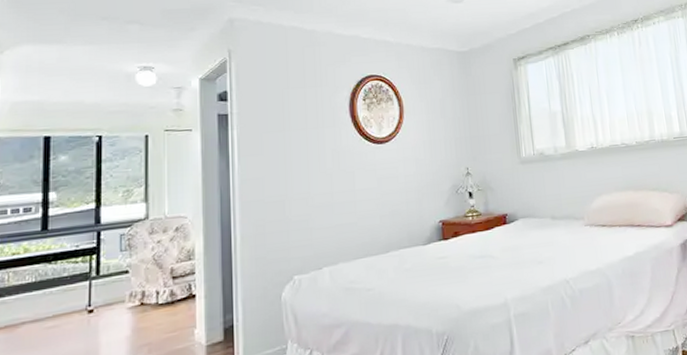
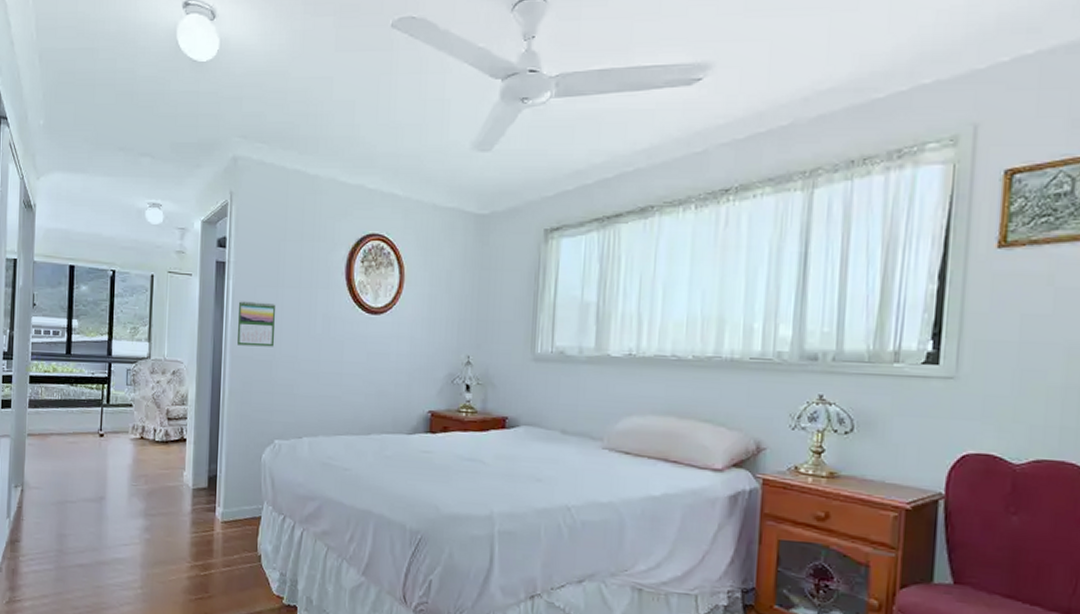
calendar: none [244,146,286,191] -> present [236,301,276,347]

